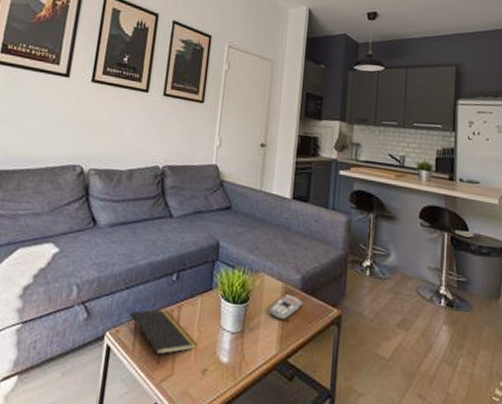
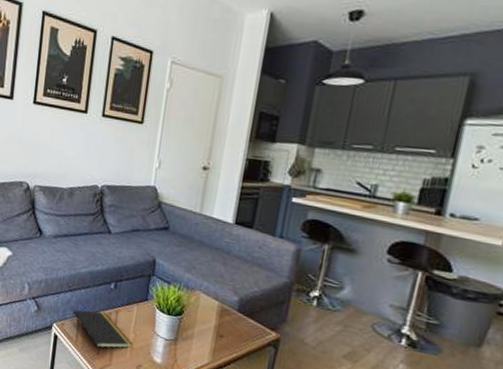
remote control: present [269,294,303,321] -> none [203,313,239,336]

